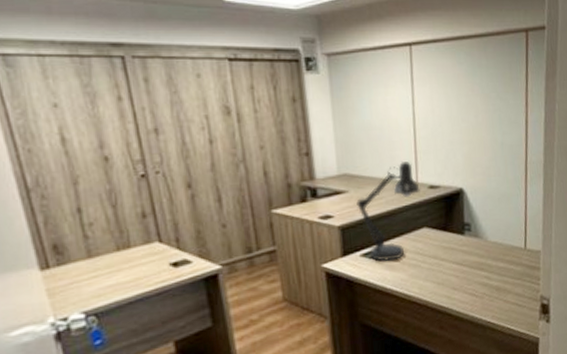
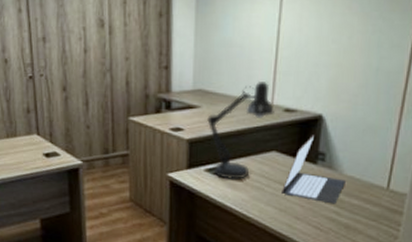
laptop: none [437,208,491,270] -> present [281,135,345,204]

